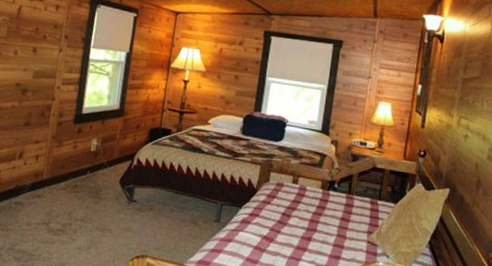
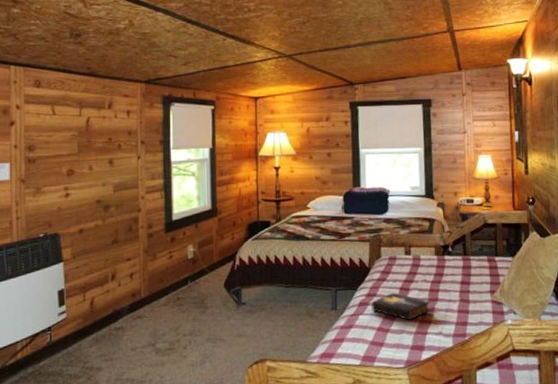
hardback book: none [252,216,309,246] -> present [371,292,431,321]

